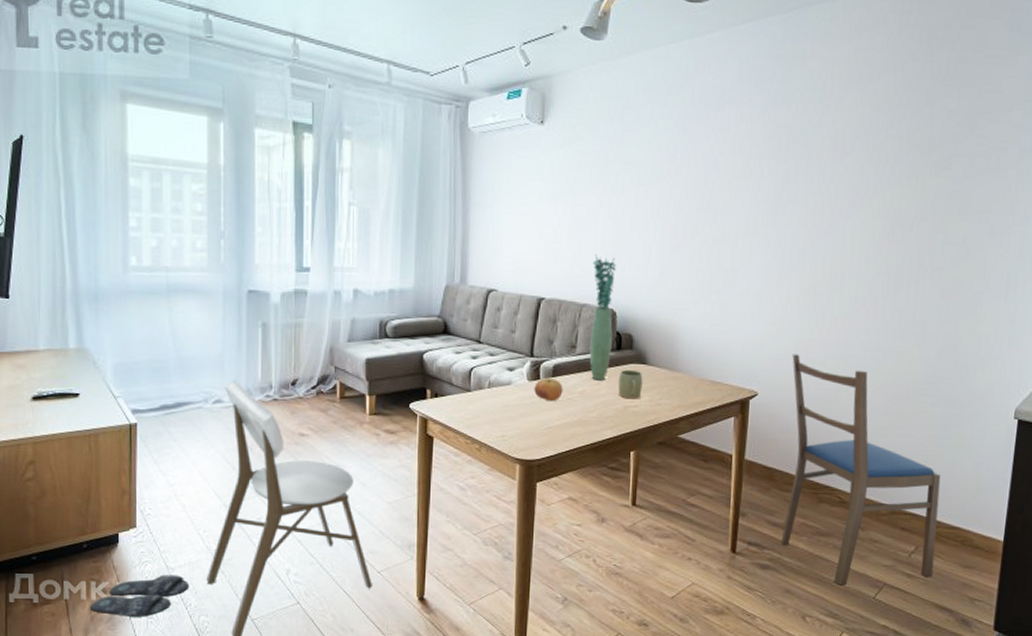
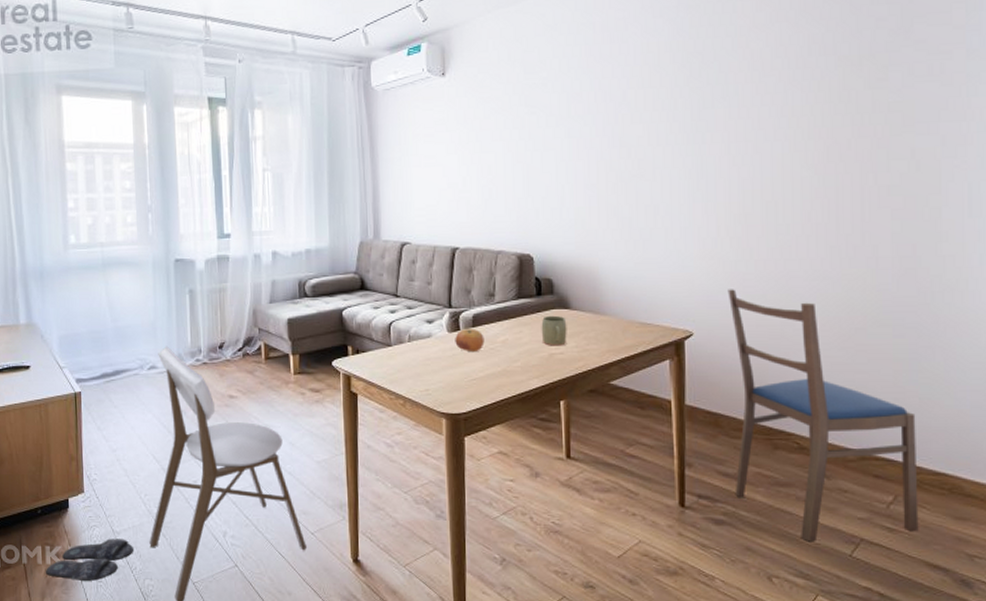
vase: present [589,254,616,381] -> none [505,199,532,328]

